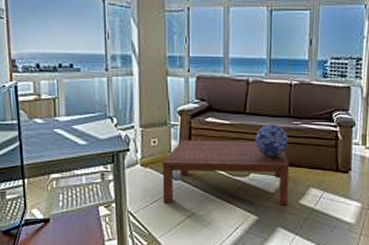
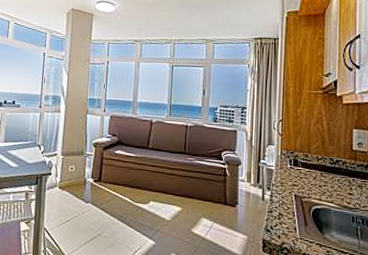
coffee table: present [162,140,290,205] -> none [75,168,184,233]
decorative sphere: present [255,124,289,157] -> none [155,158,184,188]

